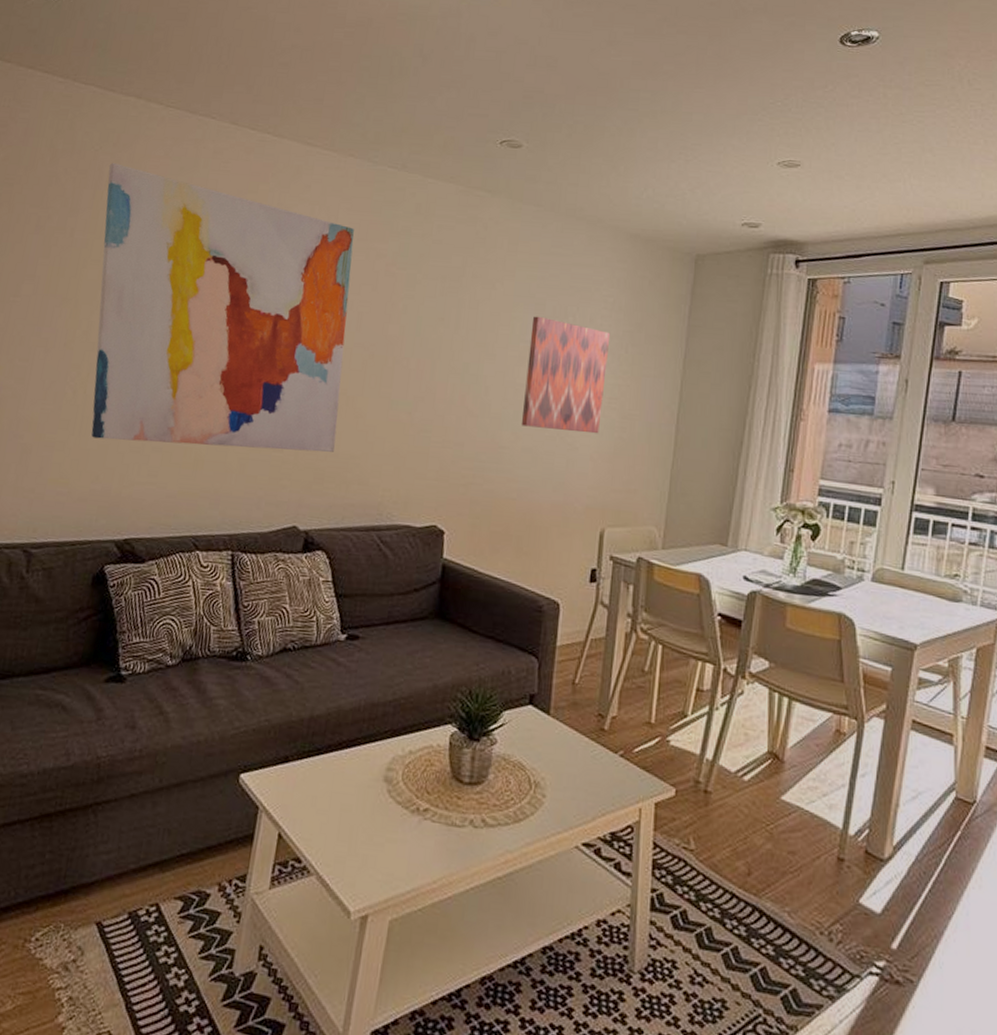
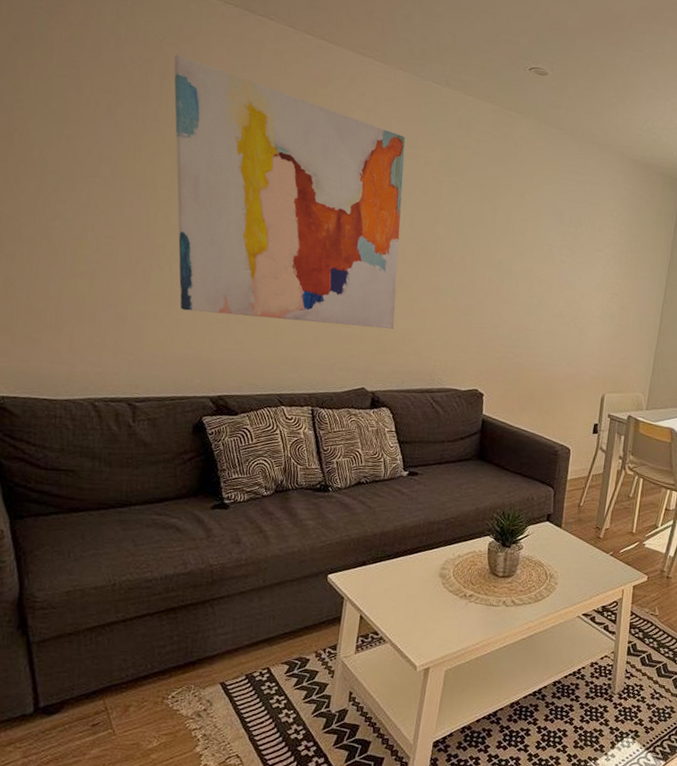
wall art: present [521,316,611,434] -> none [543,223,615,322]

